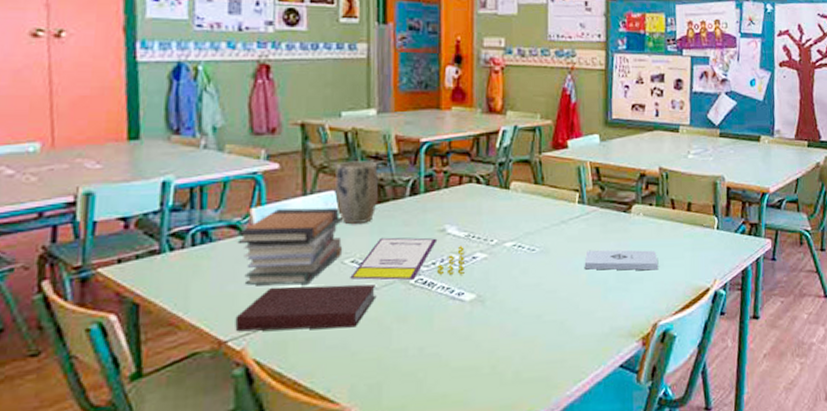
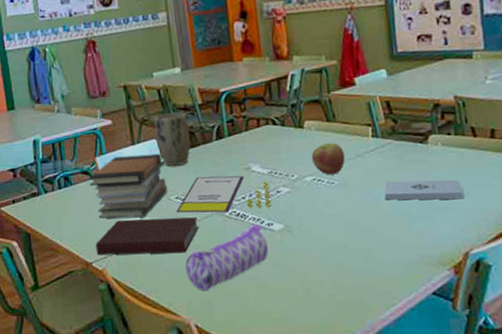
pencil case: none [353,294,455,373] -> present [185,224,269,291]
apple: none [514,207,549,241] -> present [311,143,345,175]

